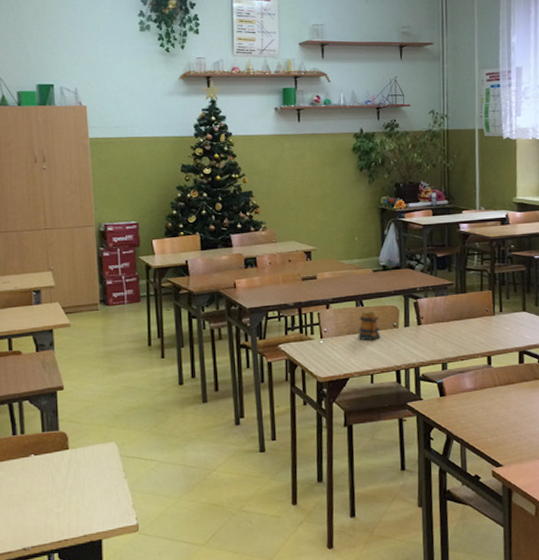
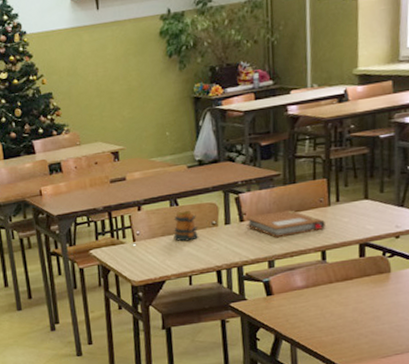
notebook: none [422,317,491,341] -> present [245,210,325,237]

